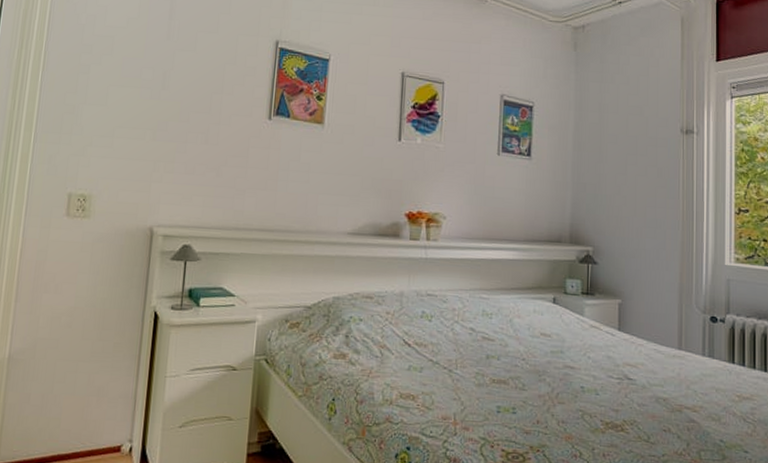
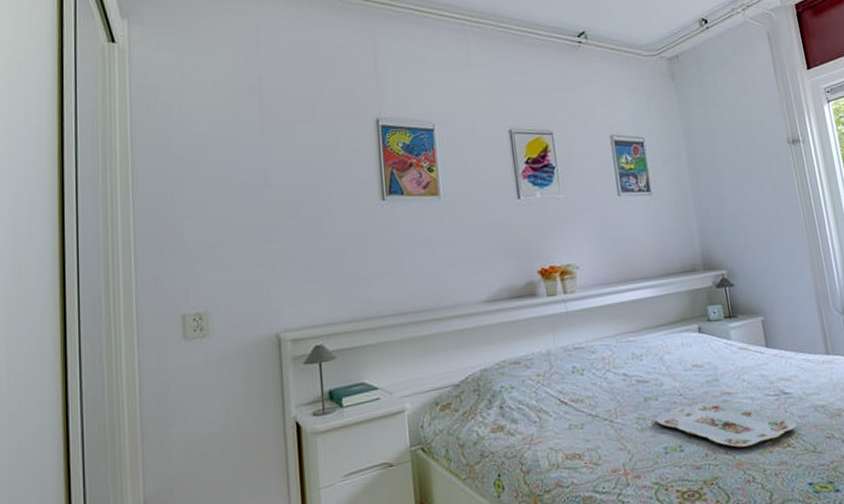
serving tray: none [494,370,635,422] -> present [655,401,797,448]

